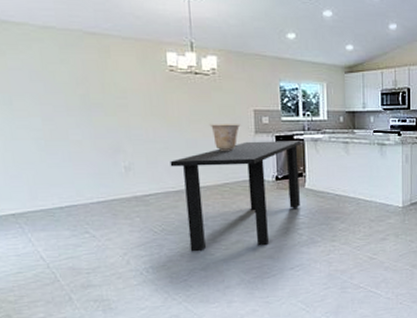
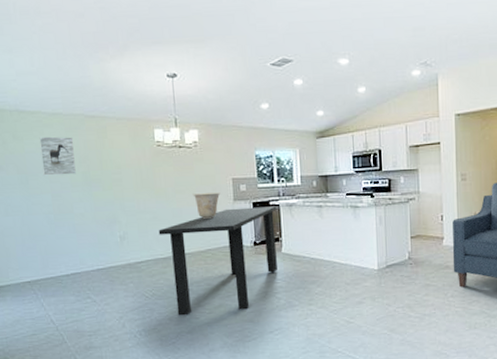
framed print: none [26,52,72,97] -> present [39,136,76,176]

